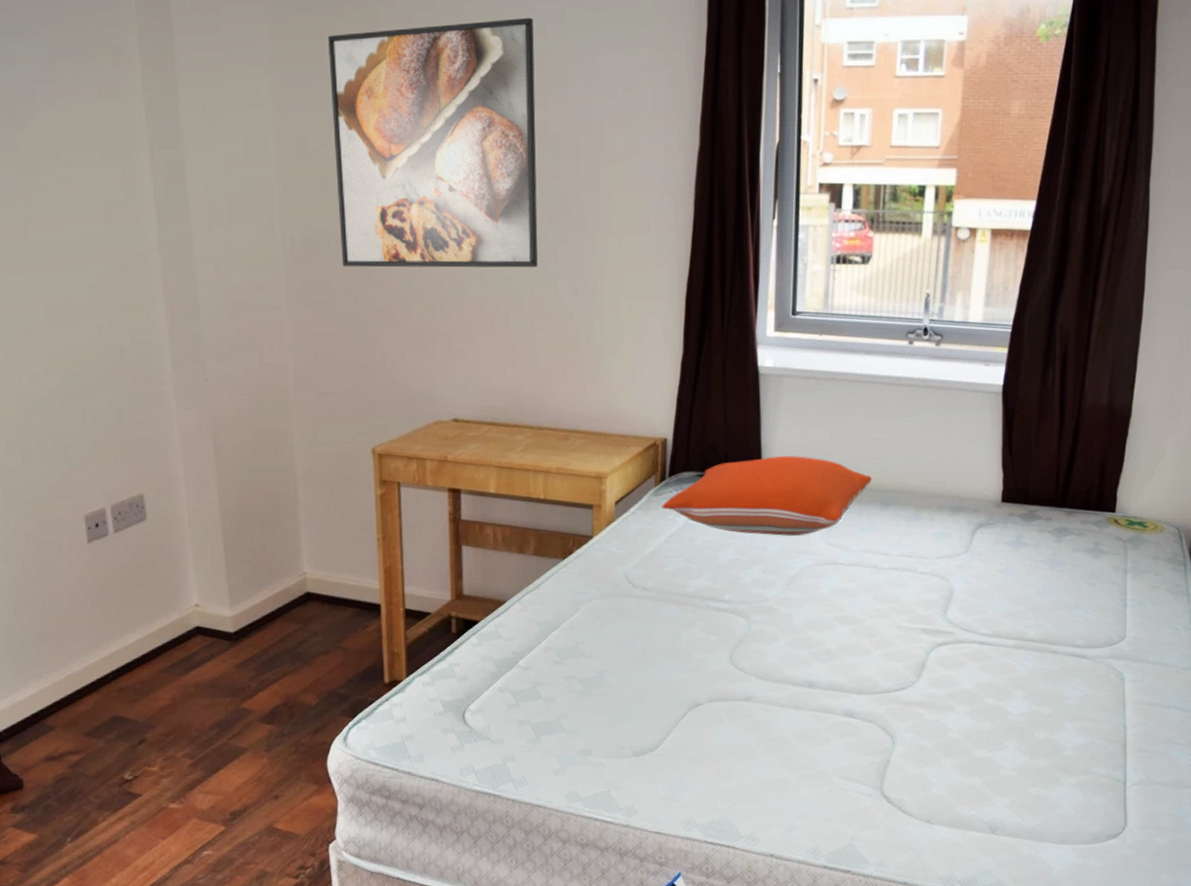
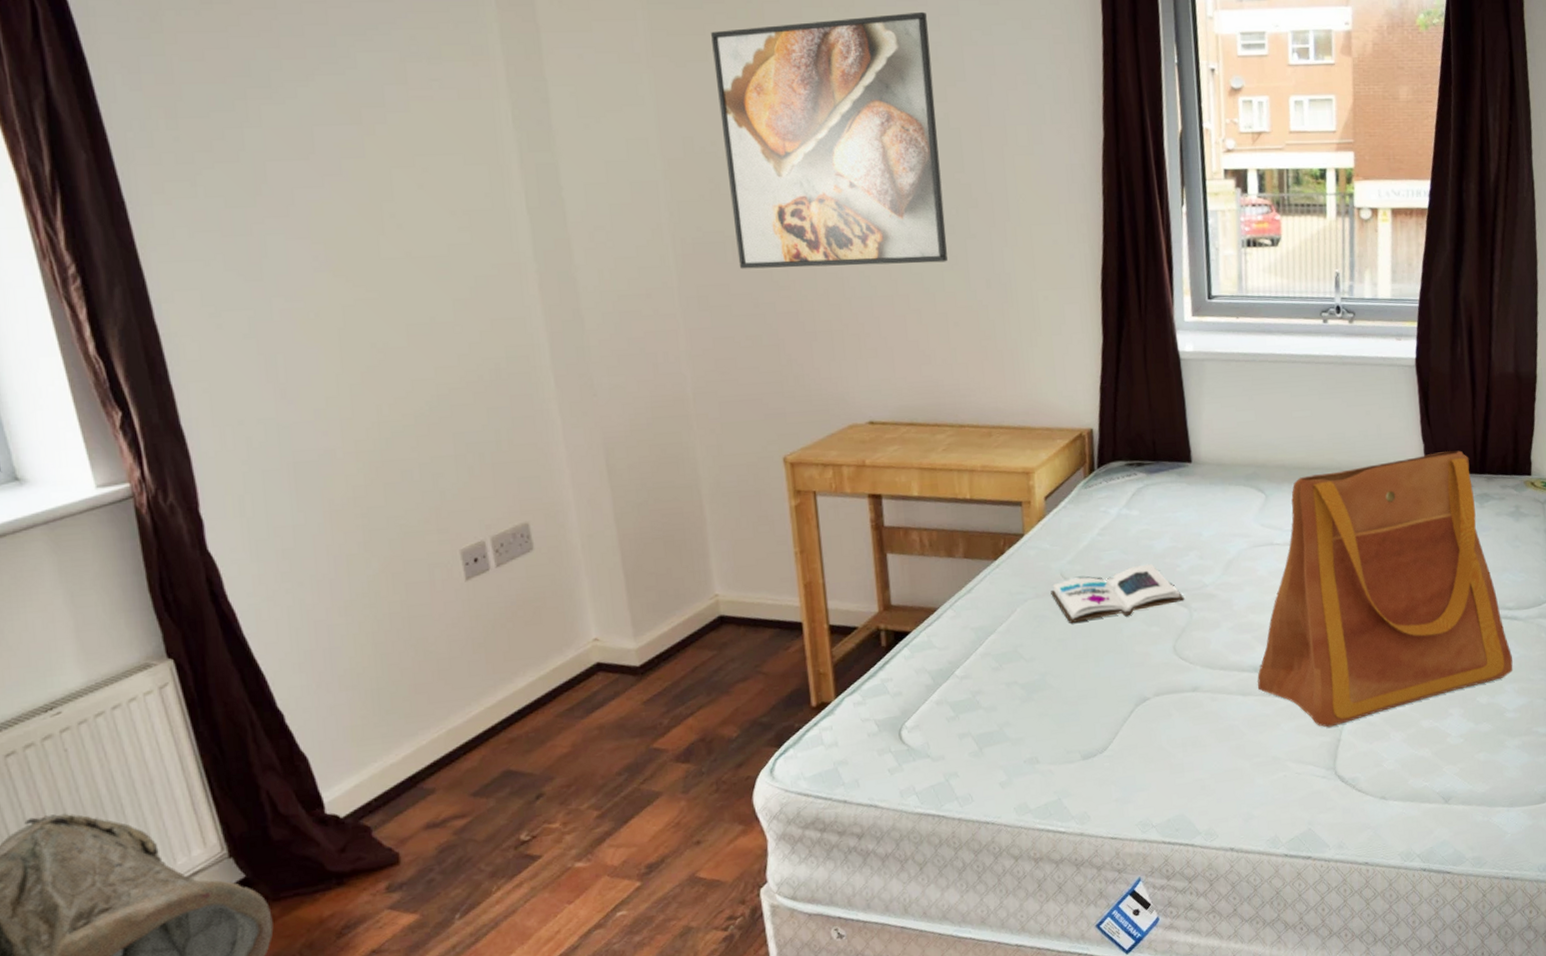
book: none [614,573,745,625] -> present [1050,563,1185,623]
pillow: present [661,456,872,536] -> none [1092,439,1299,521]
tote bag: none [811,482,1076,748] -> present [1257,450,1513,728]

